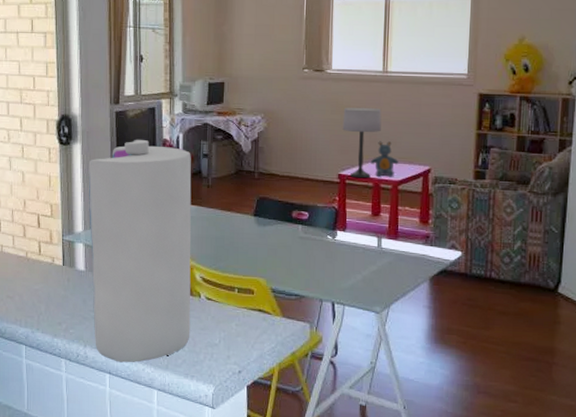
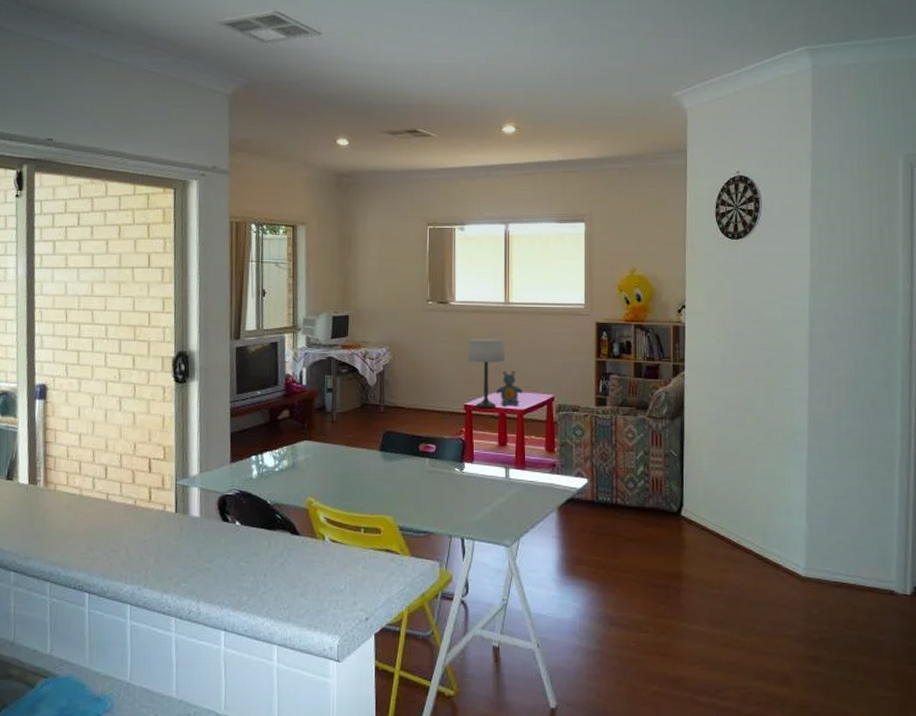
paper towel holder: present [88,139,192,363] -> none [205,375,316,617]

